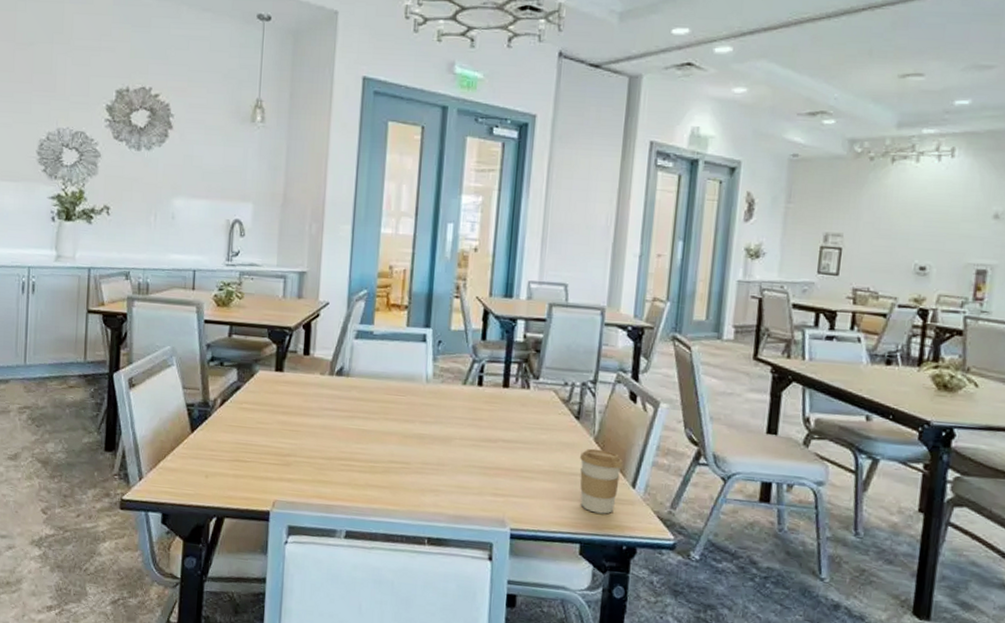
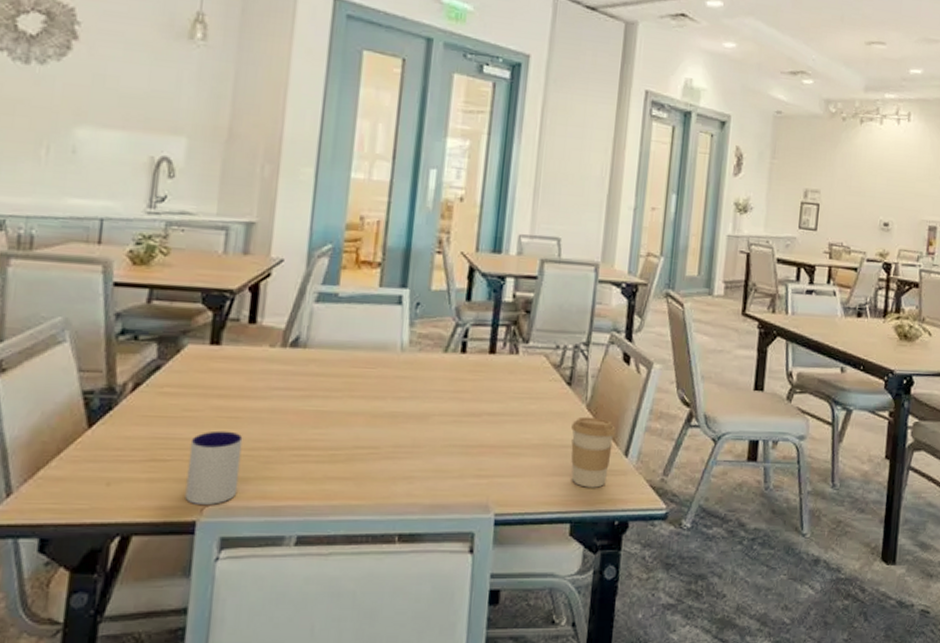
mug: none [261,440,302,499] -> present [185,430,243,505]

